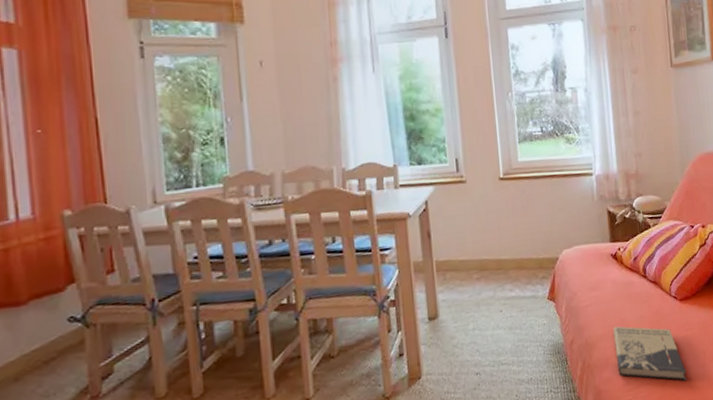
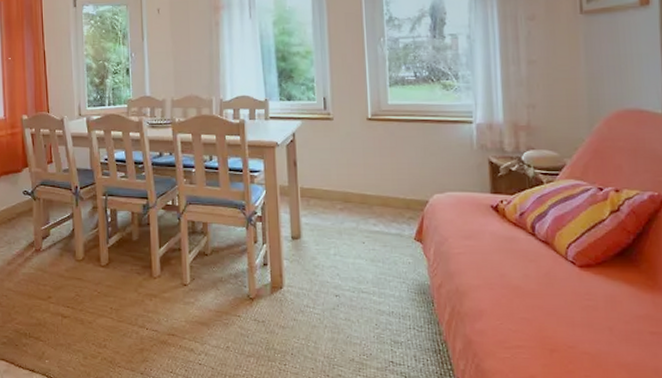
book: present [613,326,687,382] -> none [490,280,584,355]

